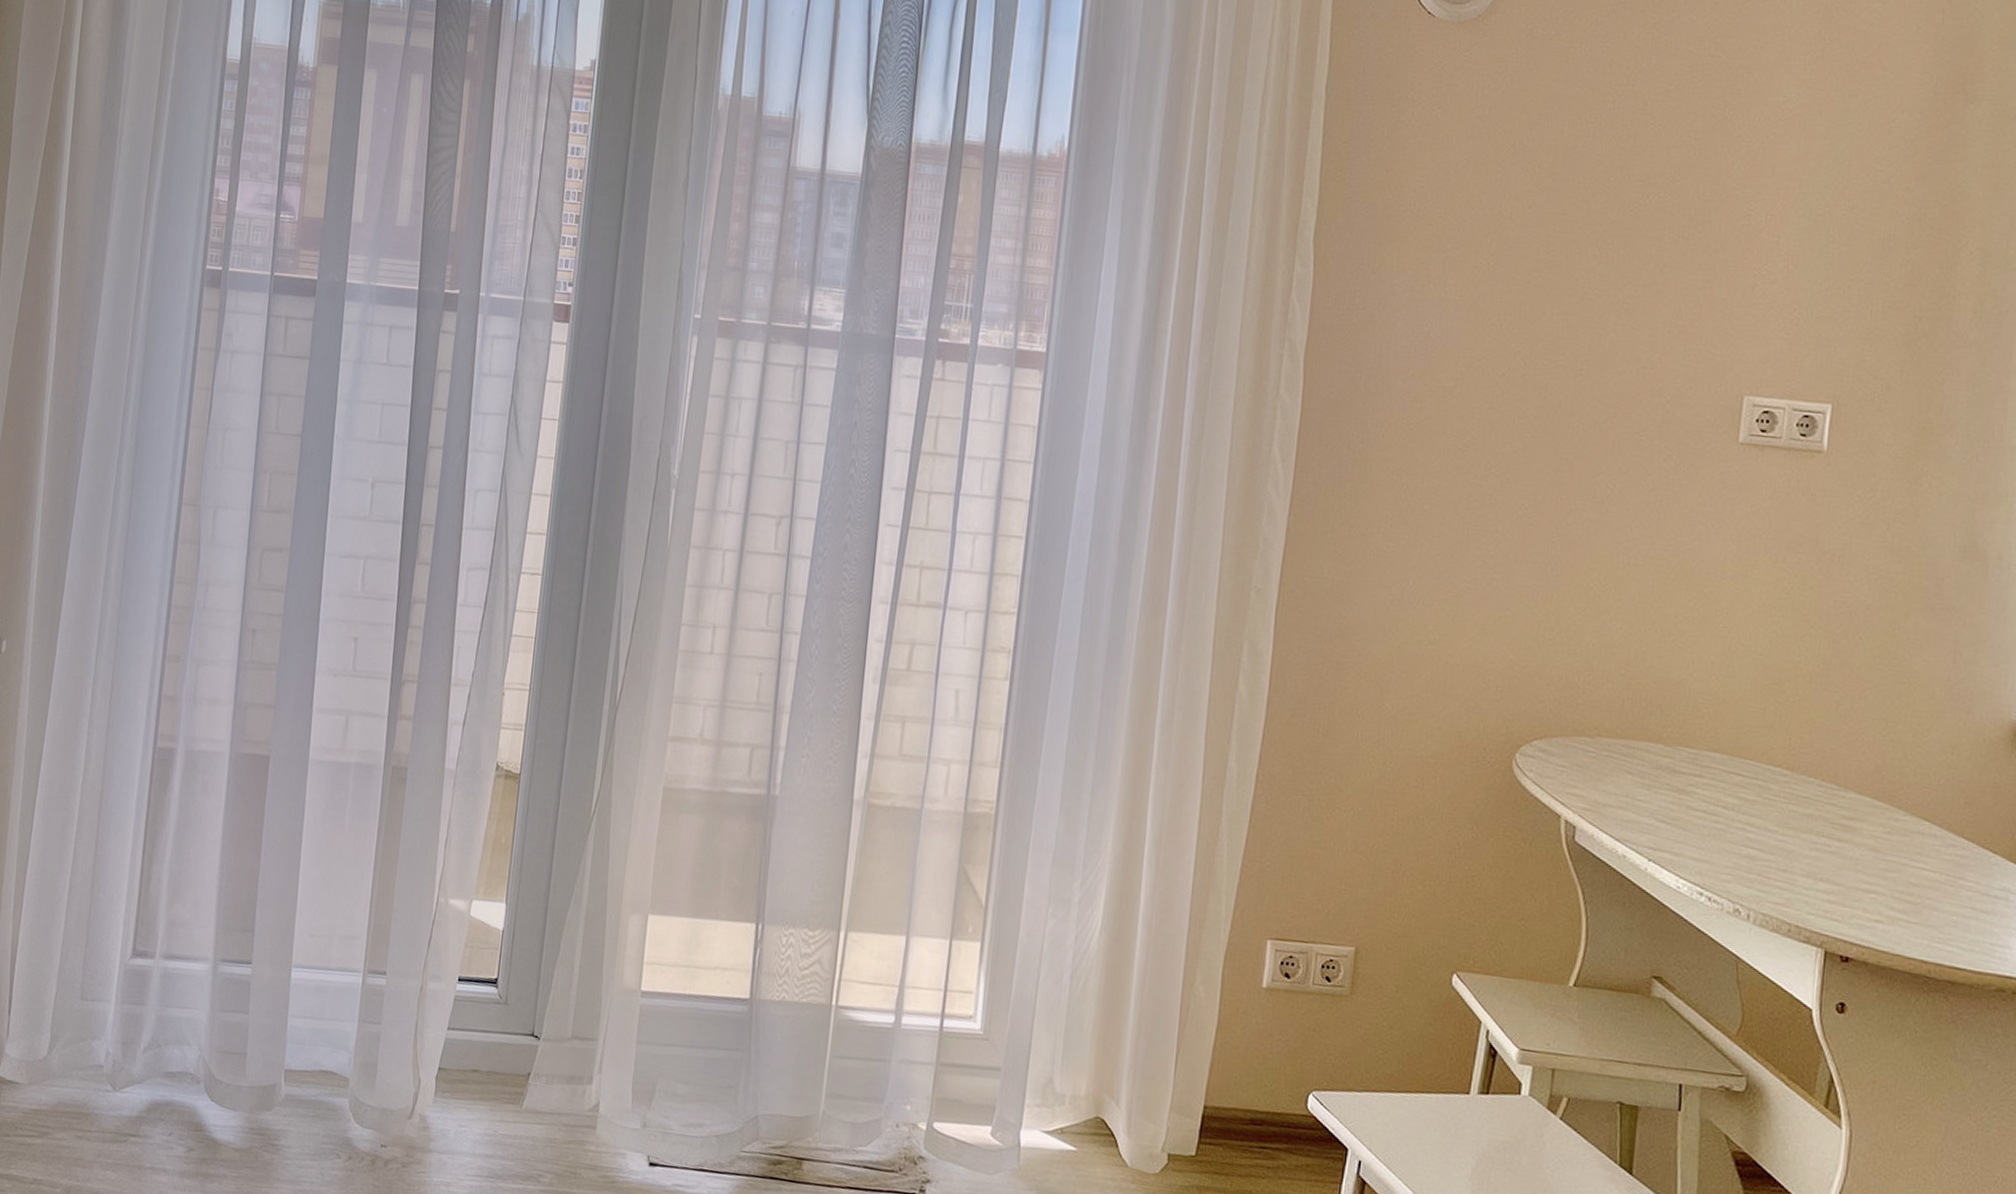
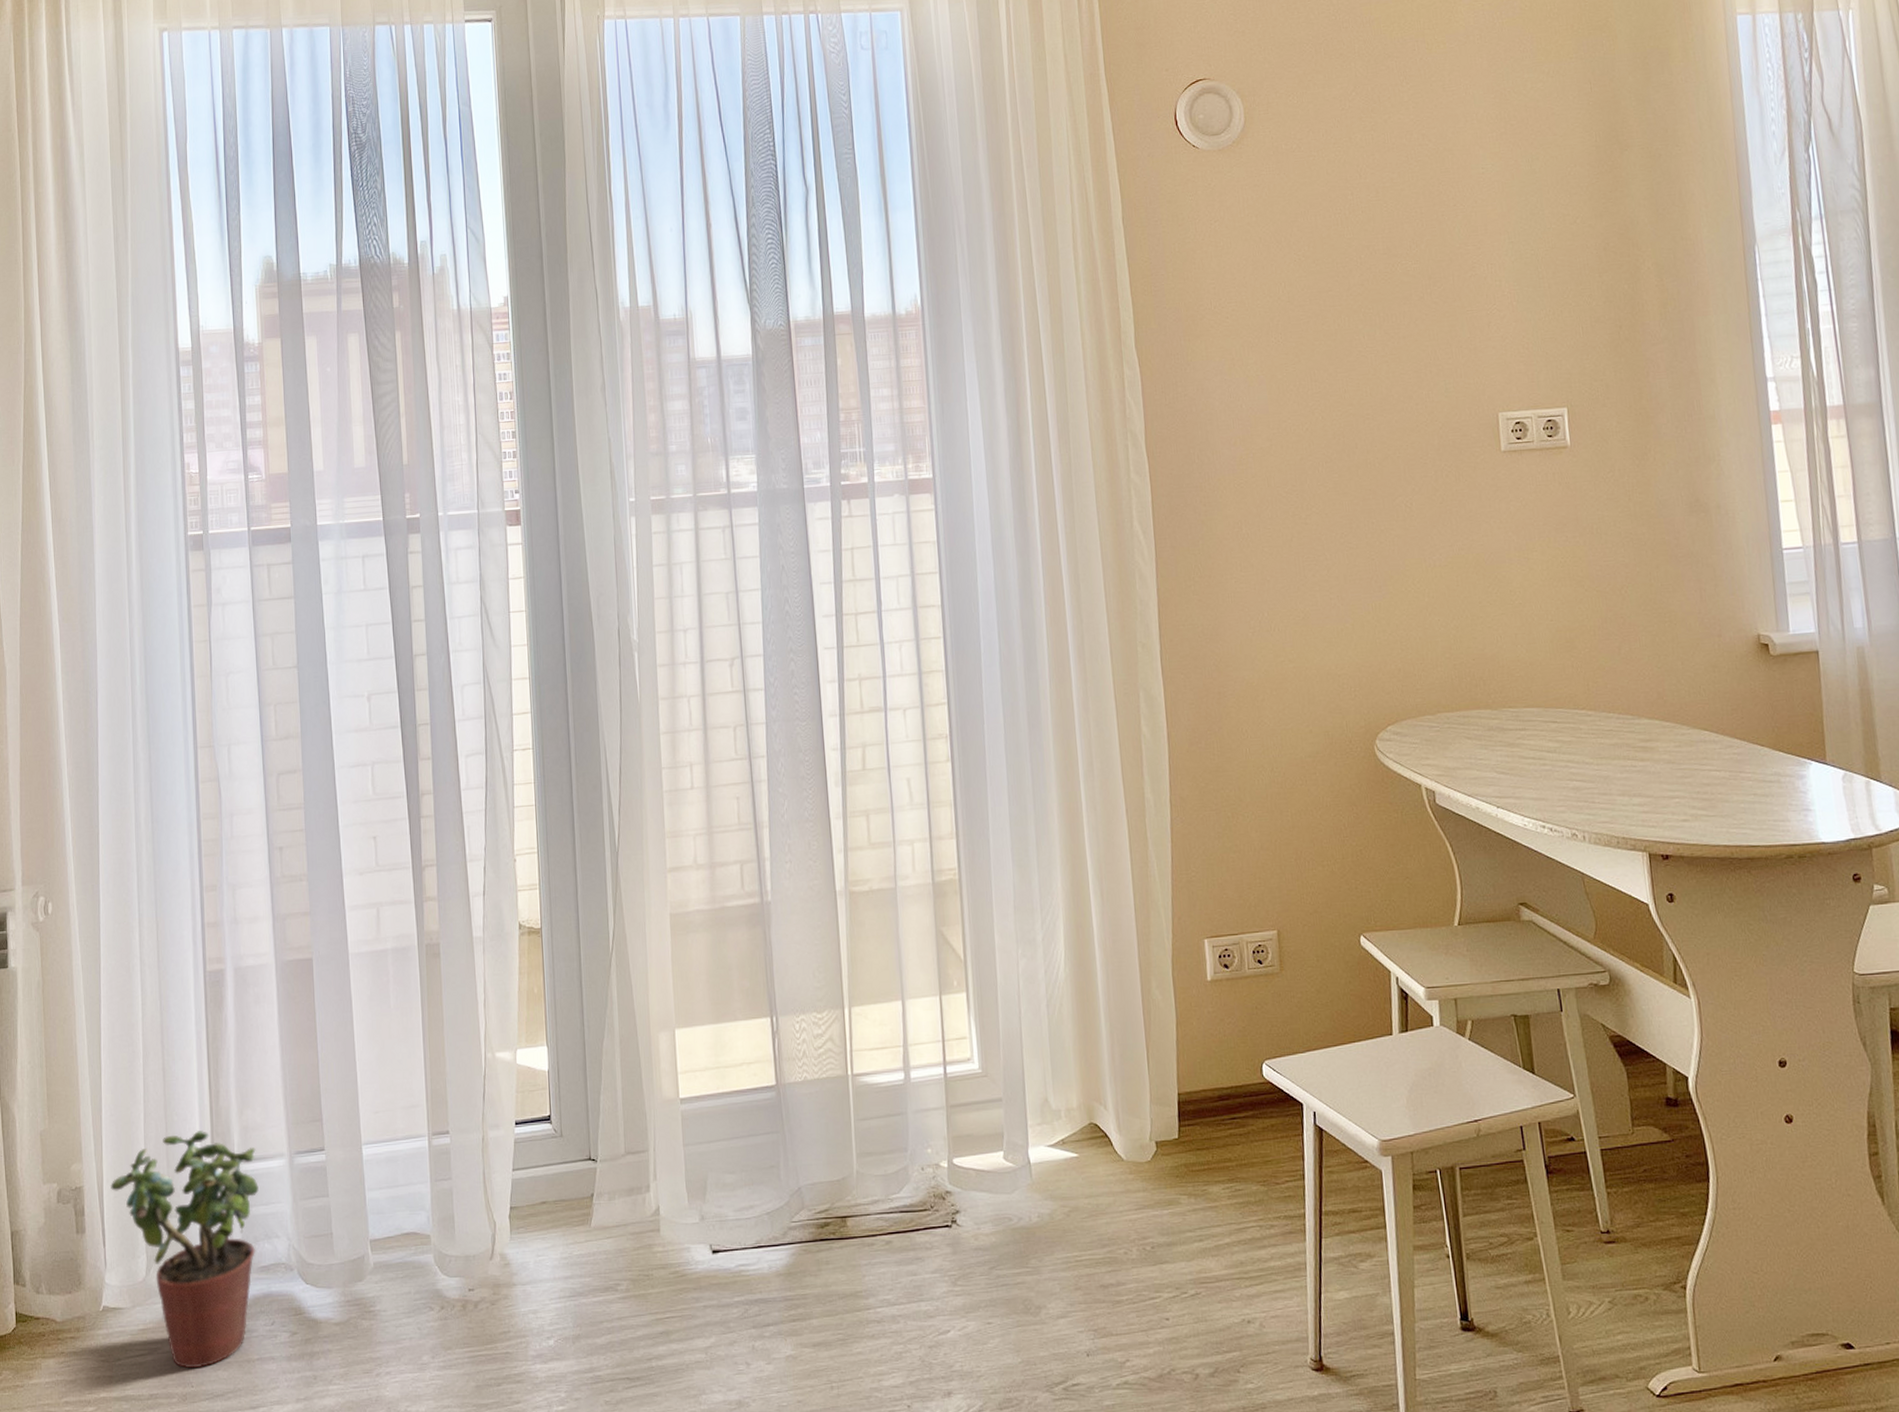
potted plant: none [24,913,180,1164] -> present [111,1131,259,1369]

